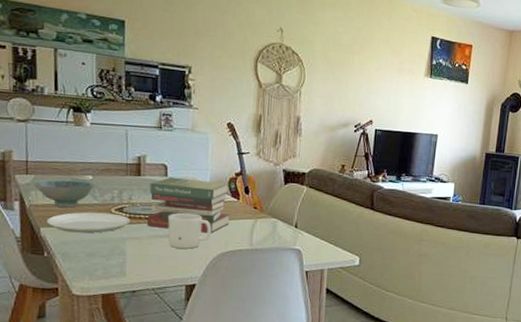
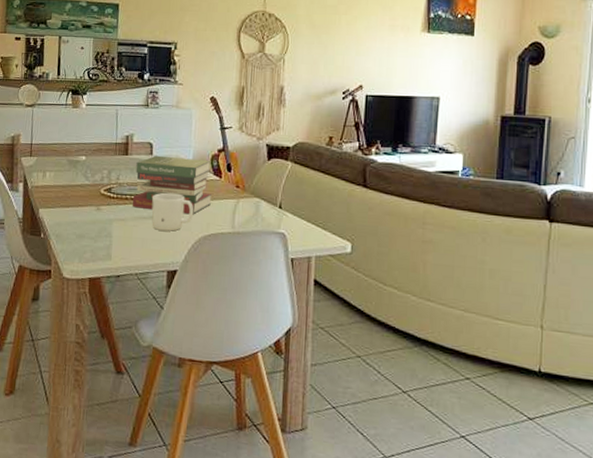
bowl: present [32,179,97,208] -> none [35,160,90,189]
plate: present [46,212,131,233] -> none [44,192,118,214]

